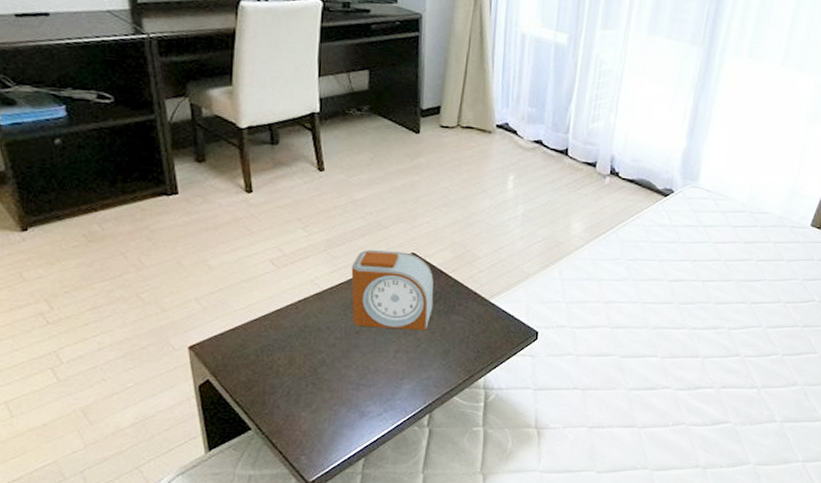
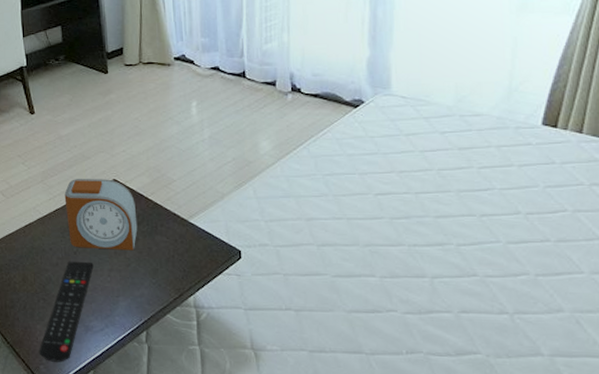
remote control: none [301,341,378,452] -> present [38,261,94,362]

